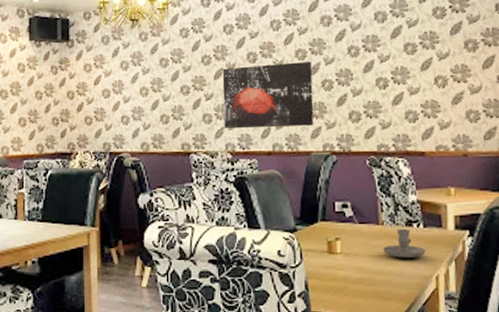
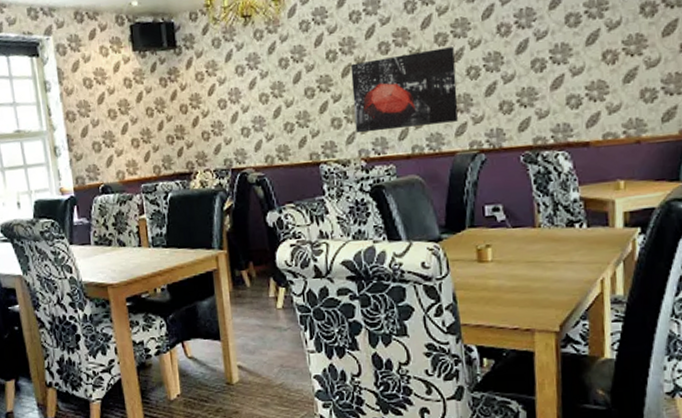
candle holder: present [383,228,426,258] -> none [540,230,590,262]

